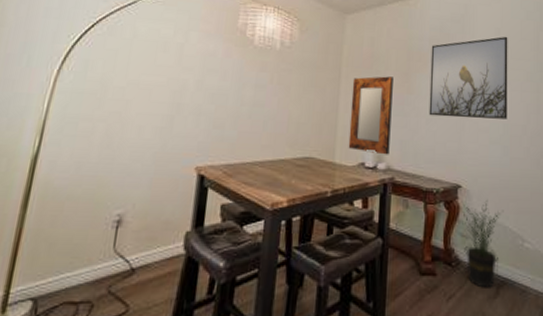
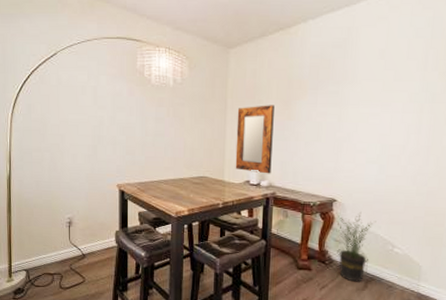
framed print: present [429,36,508,119] -> none [307,57,393,140]

